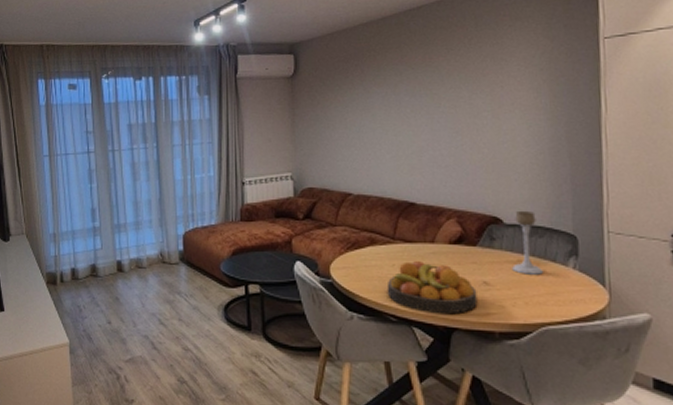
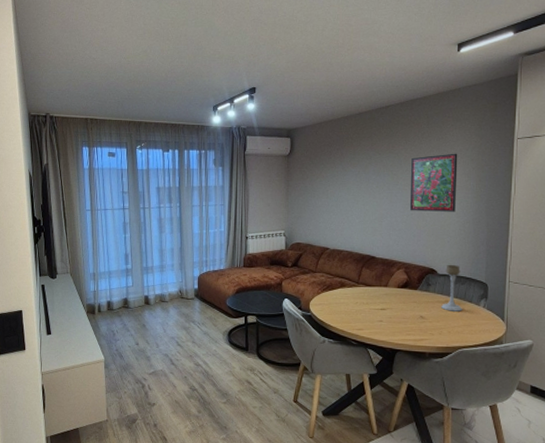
fruit bowl: present [386,260,478,315] -> none [351,299,415,340]
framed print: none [457,62,523,141] -> present [409,153,458,212]

